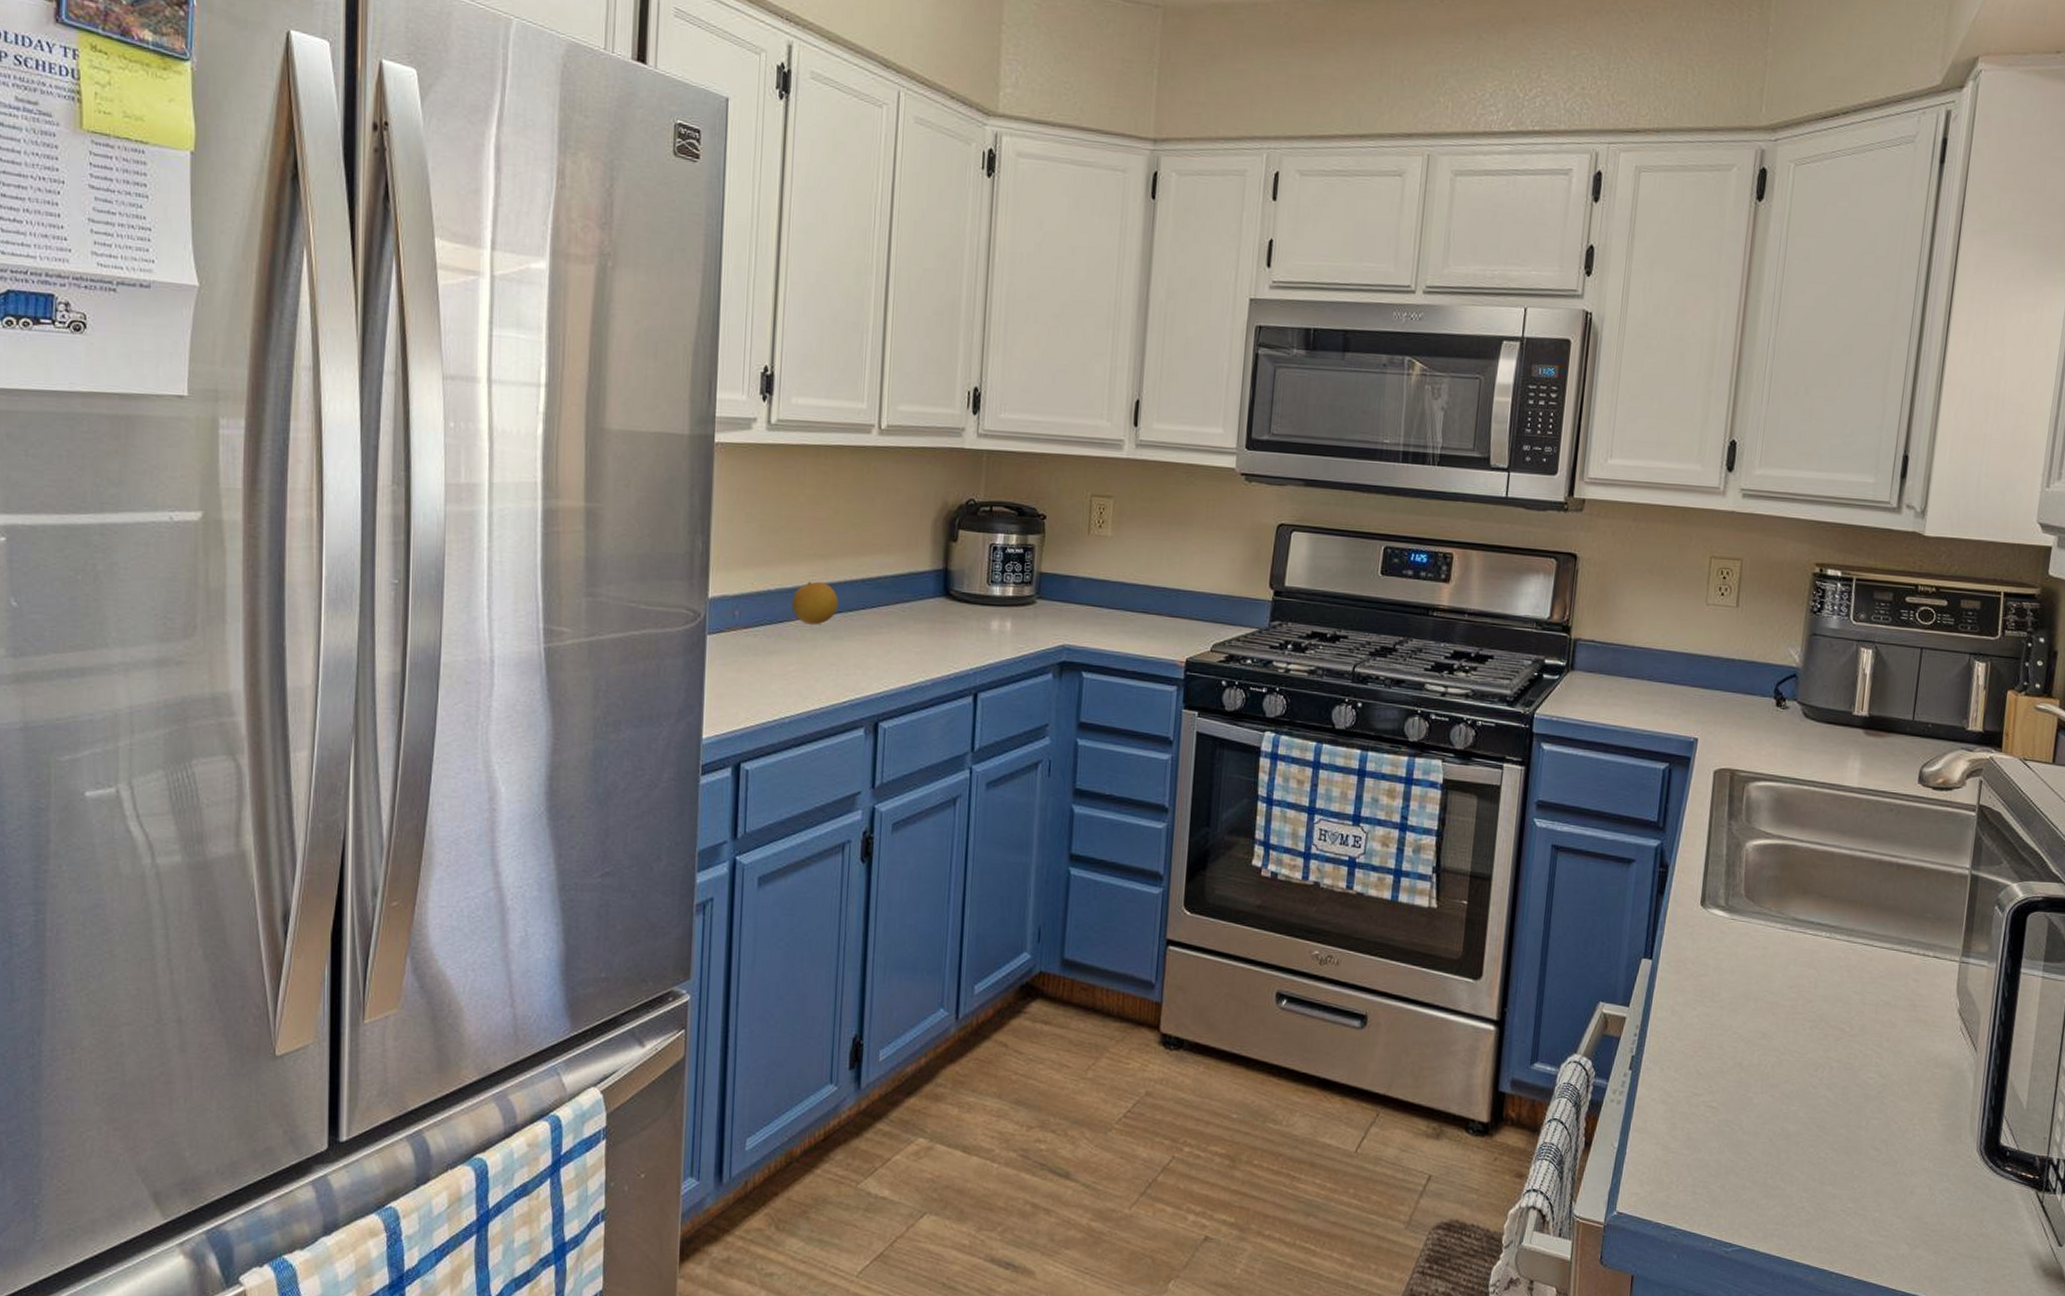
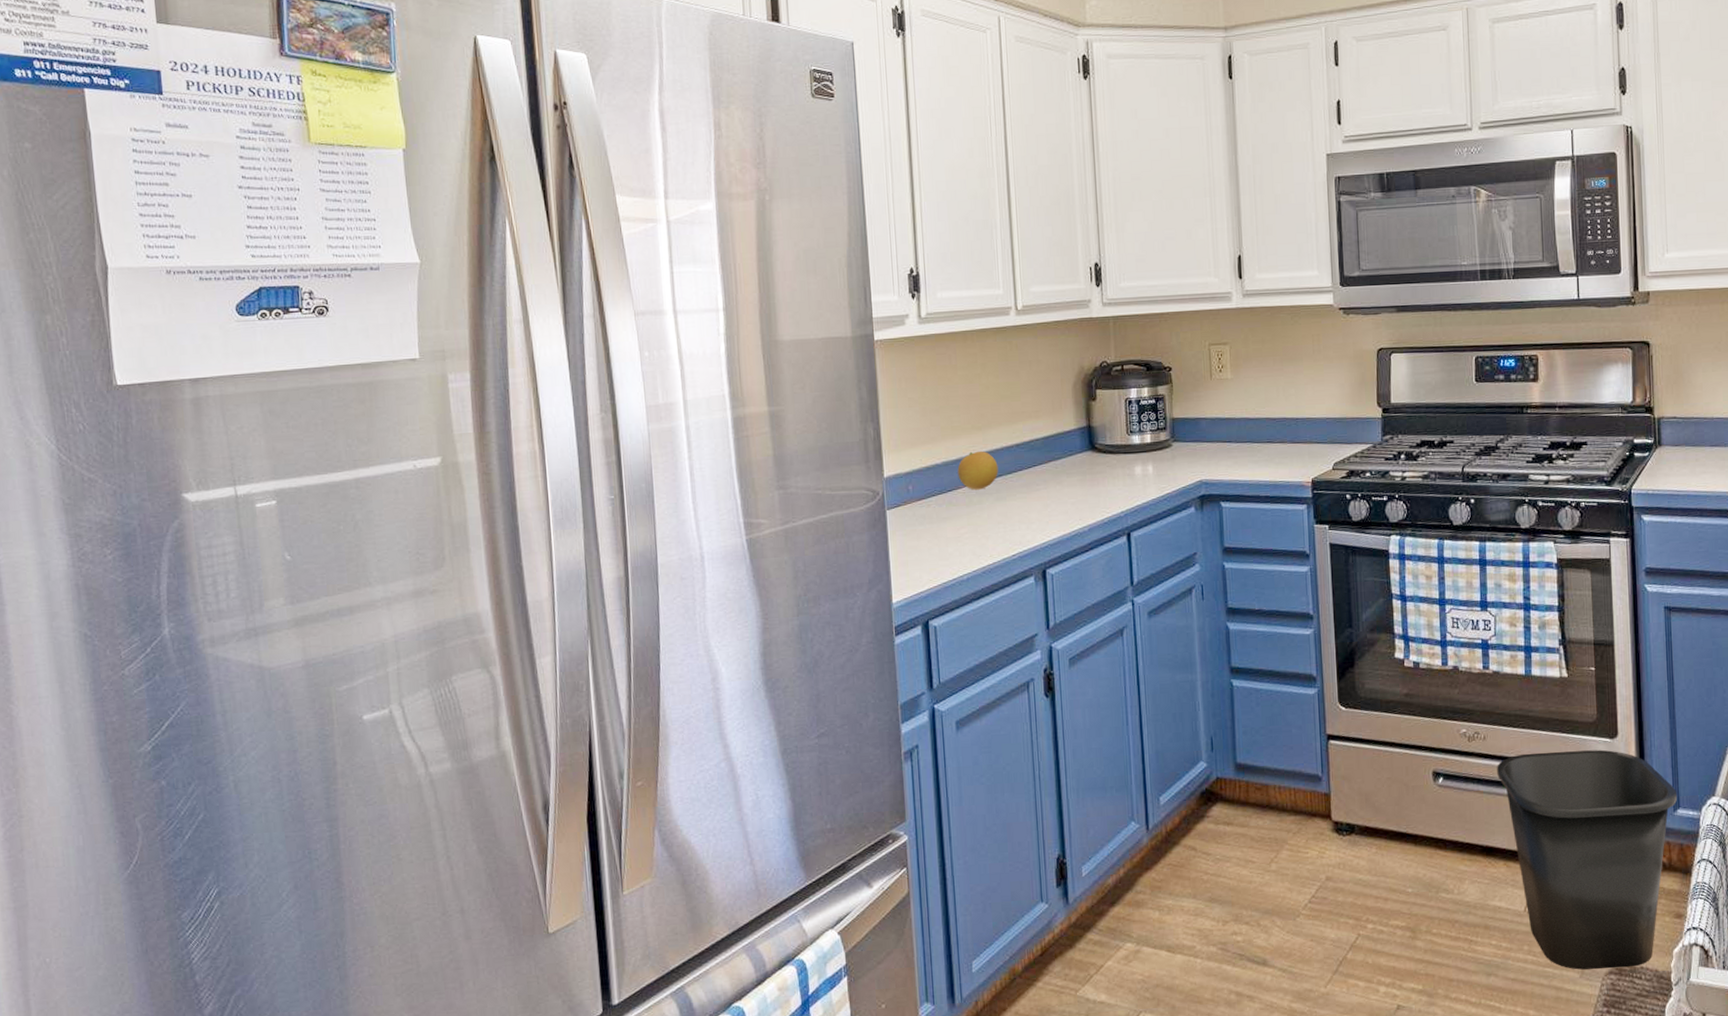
waste bin: none [1346,984,1537,1224] -> present [1497,749,1677,970]

